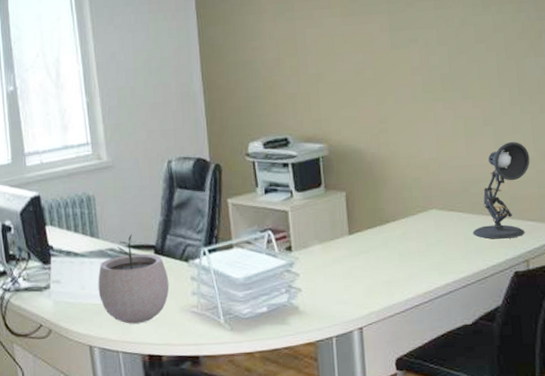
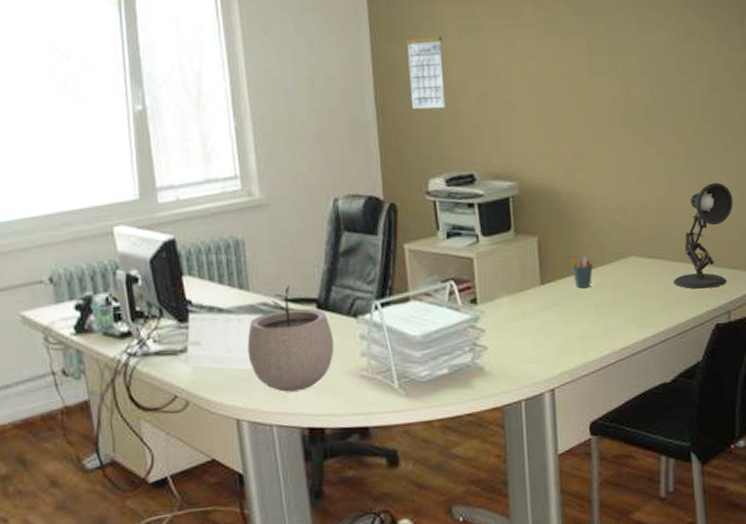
calendar: none [228,12,262,83] -> present [406,27,446,109]
pen holder: none [376,209,397,238] -> present [570,255,593,289]

